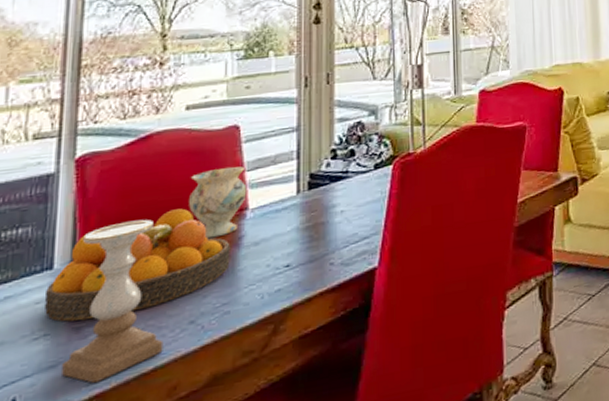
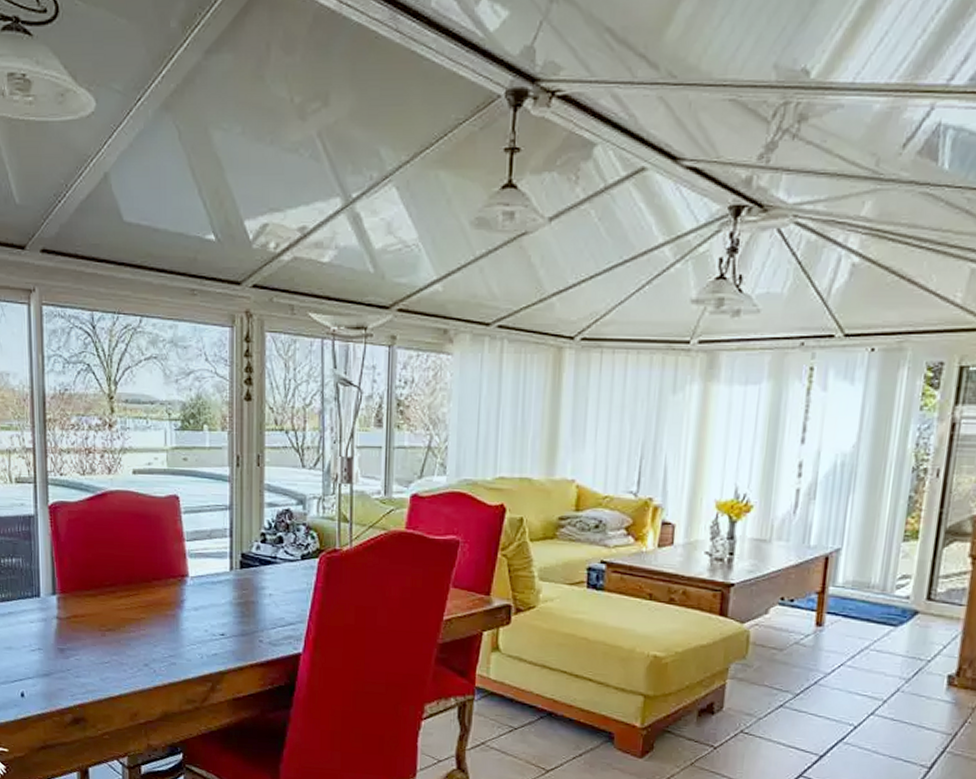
fruit bowl: present [44,208,230,322] -> none [36,564,175,645]
candle holder: present [62,219,164,383] -> none [53,568,125,695]
vase: present [189,166,247,239] -> none [139,534,187,597]

